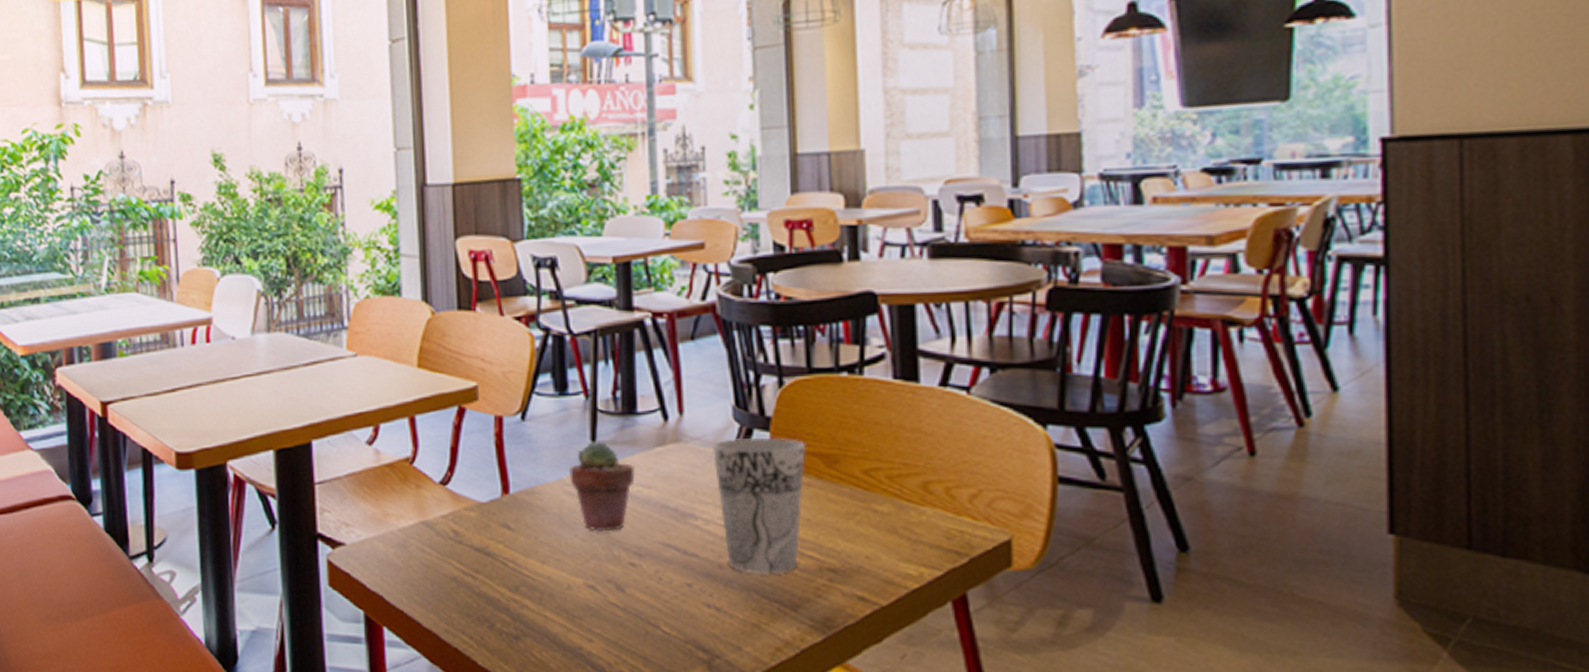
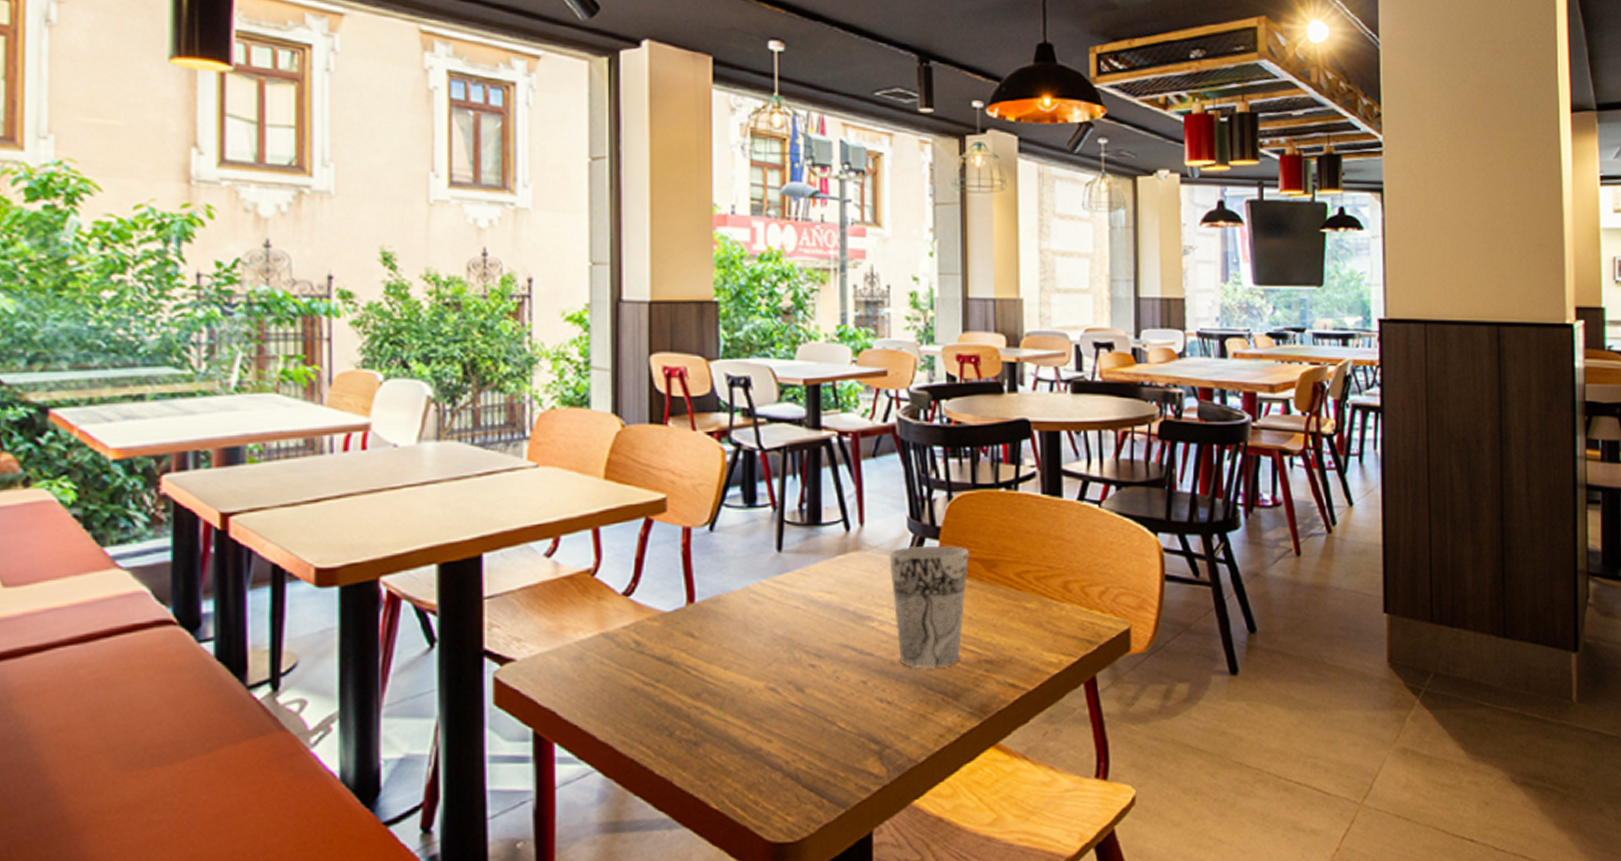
potted succulent: present [569,442,635,532] -> none [755,551,817,636]

